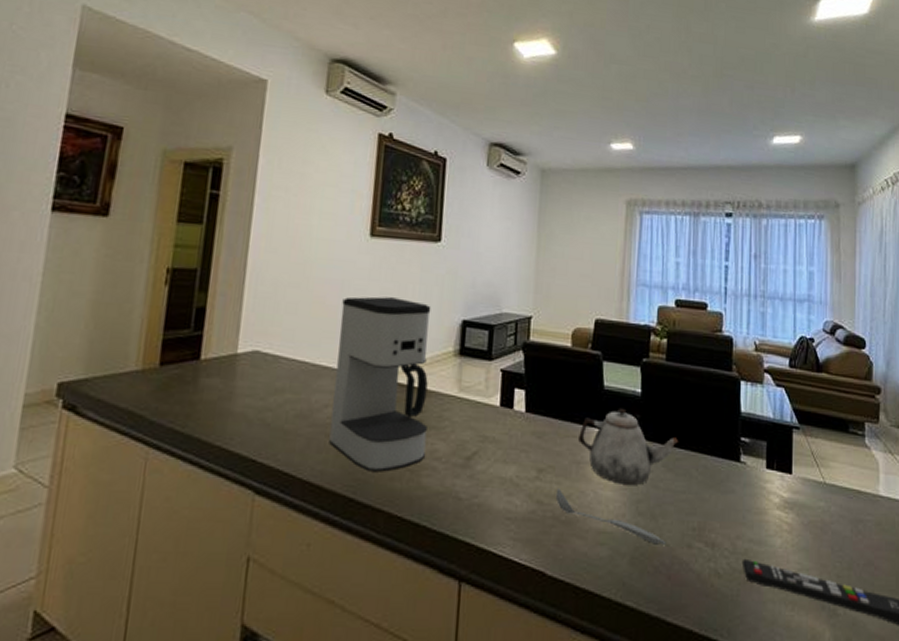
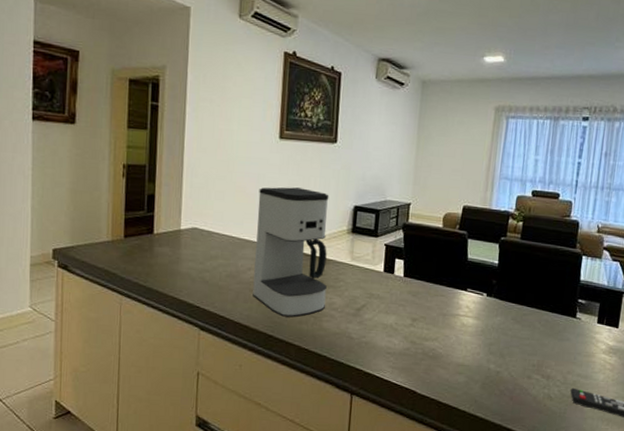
spoon: present [555,488,666,545] -> none [425,333,511,376]
teapot: present [577,408,678,485] -> none [444,275,526,332]

